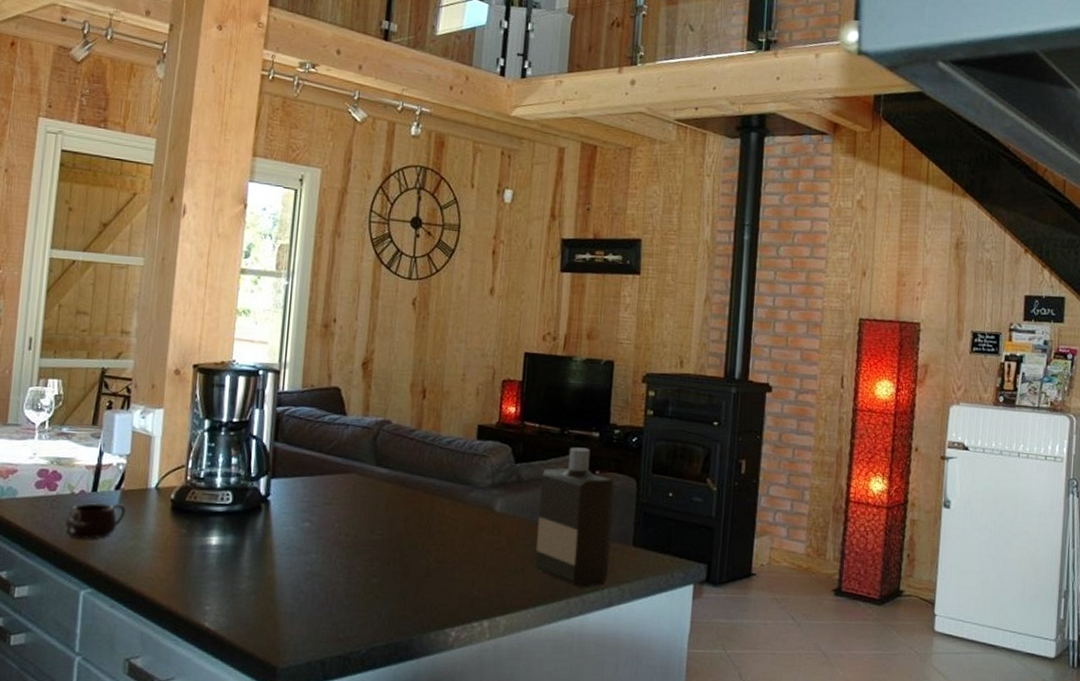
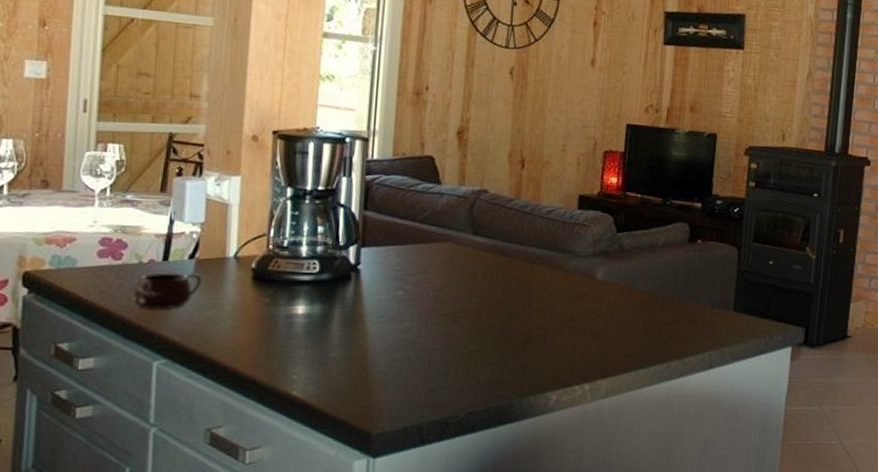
bottle: present [534,447,615,588] -> none [636,217,717,352]

